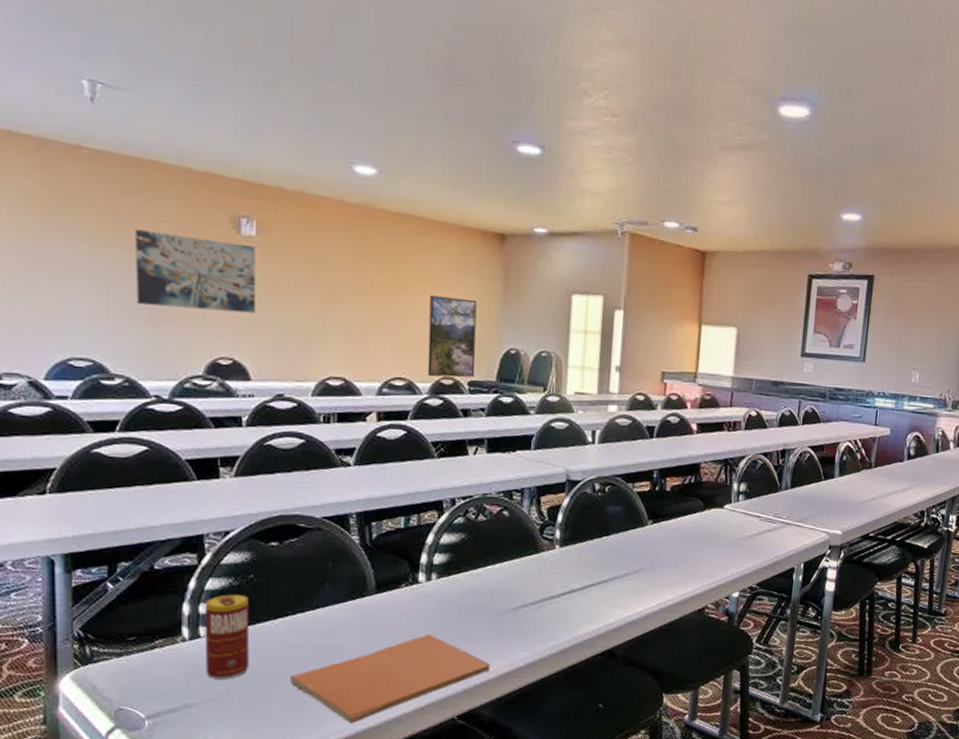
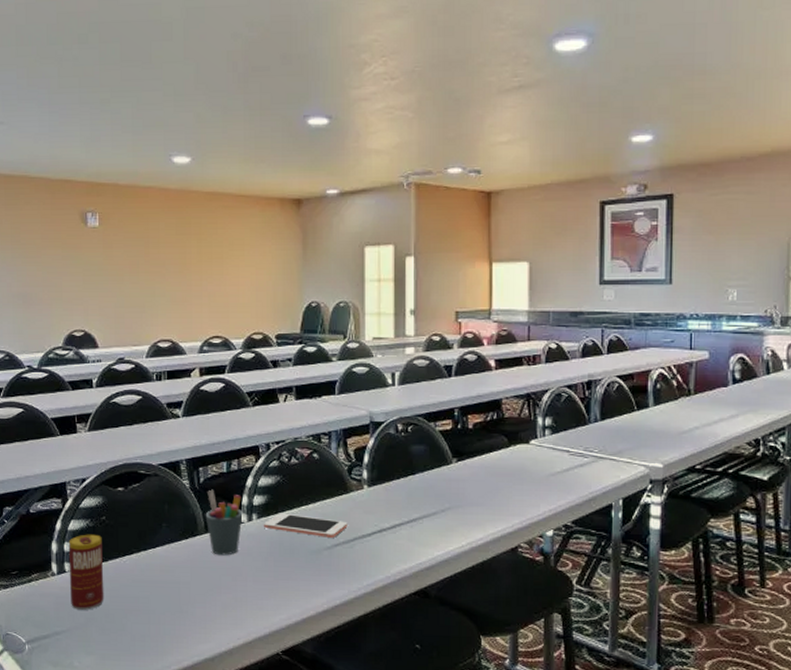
wall art: present [134,230,257,314] -> none [10,232,101,291]
book: present [290,633,490,723] -> none [137,571,309,654]
pen holder: none [377,546,421,618] -> present [205,489,243,556]
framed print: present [427,295,477,378] -> none [239,260,281,333]
cell phone: none [444,572,536,600] -> present [264,513,348,539]

